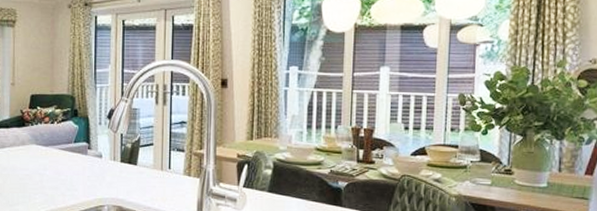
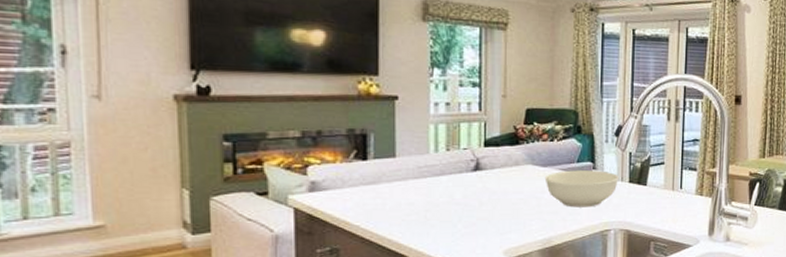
bowl: none [46,150,111,184] -> present [544,170,619,208]

